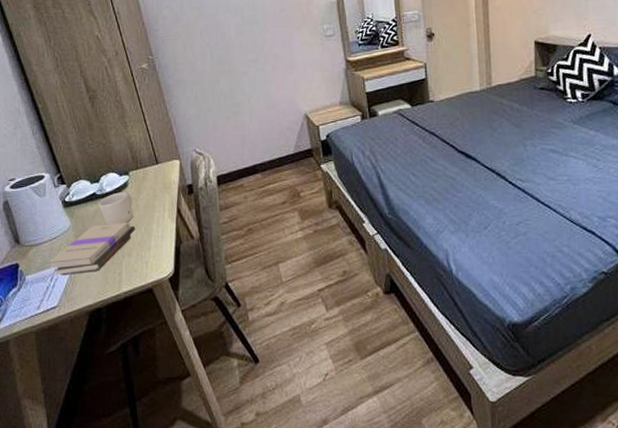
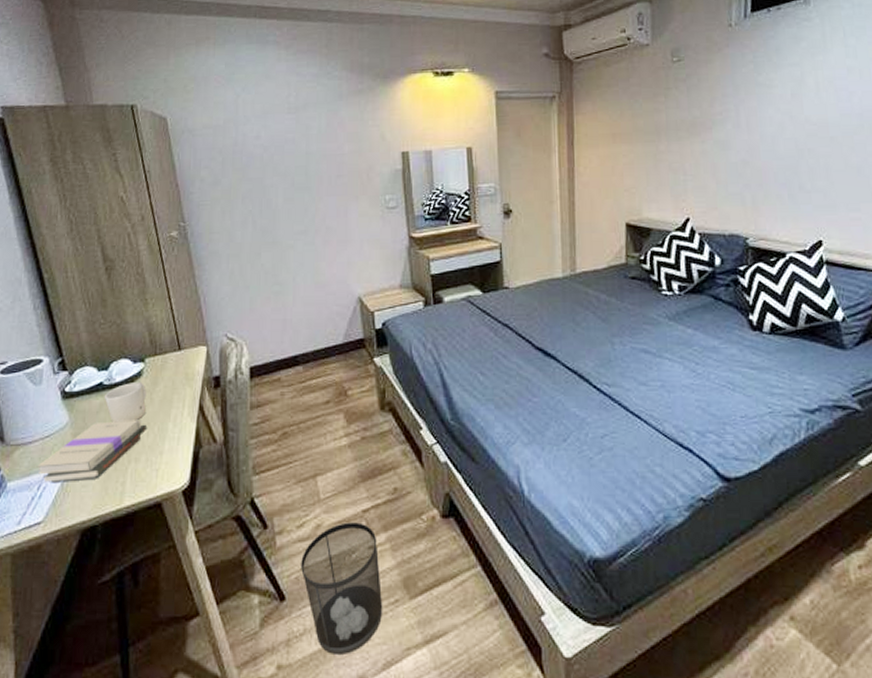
waste bin: none [270,299,339,403] -> present [301,522,382,654]

